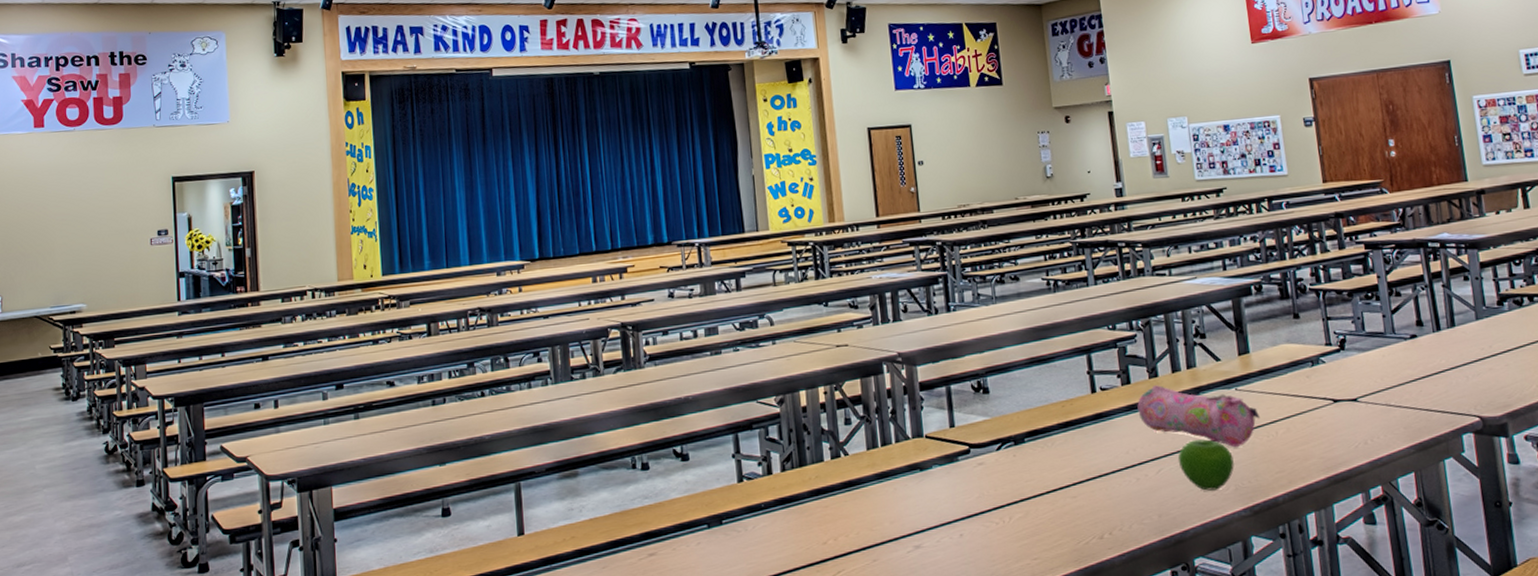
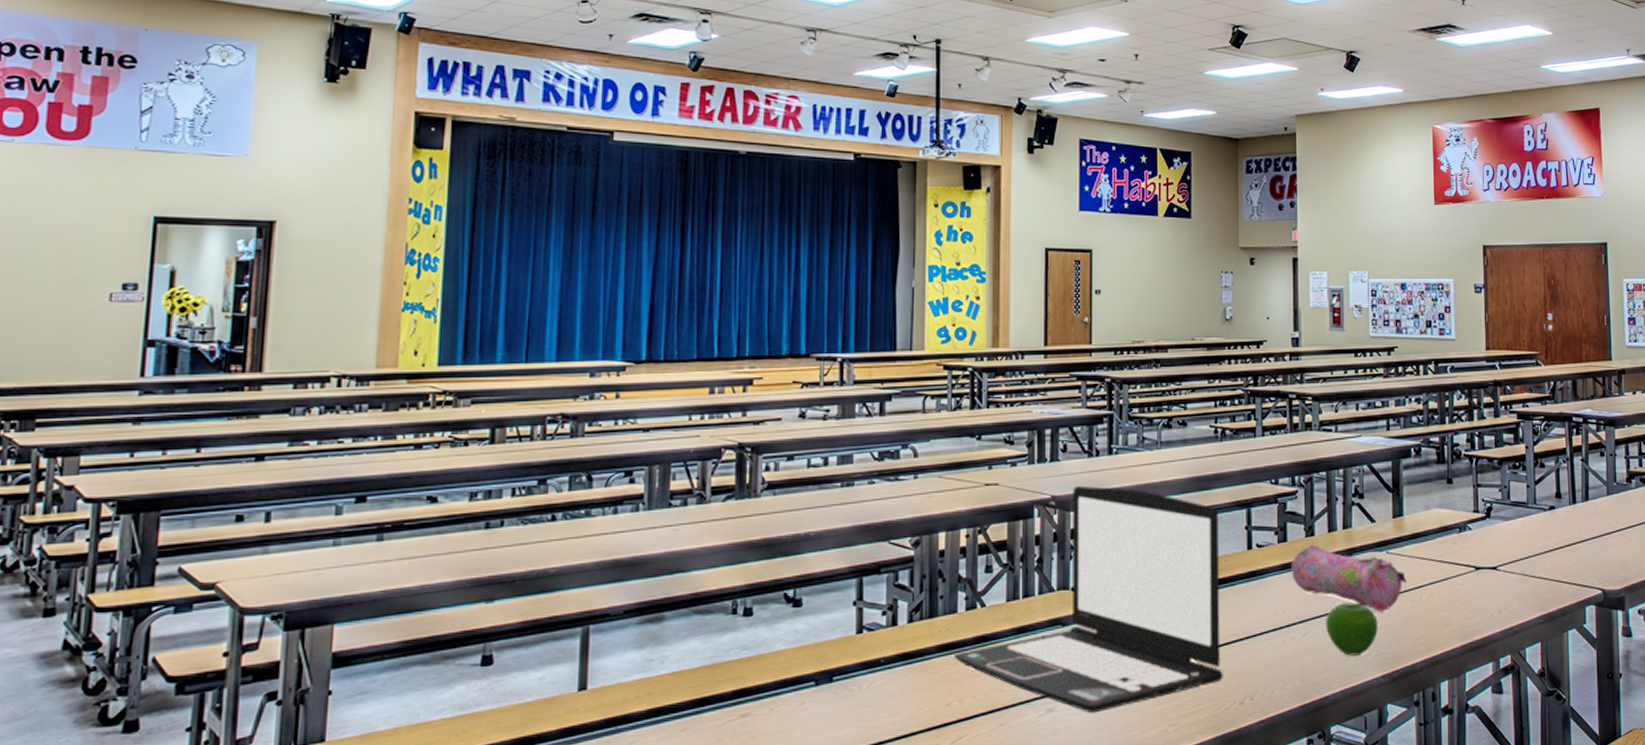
laptop: none [825,342,1080,549] -> present [954,485,1223,714]

